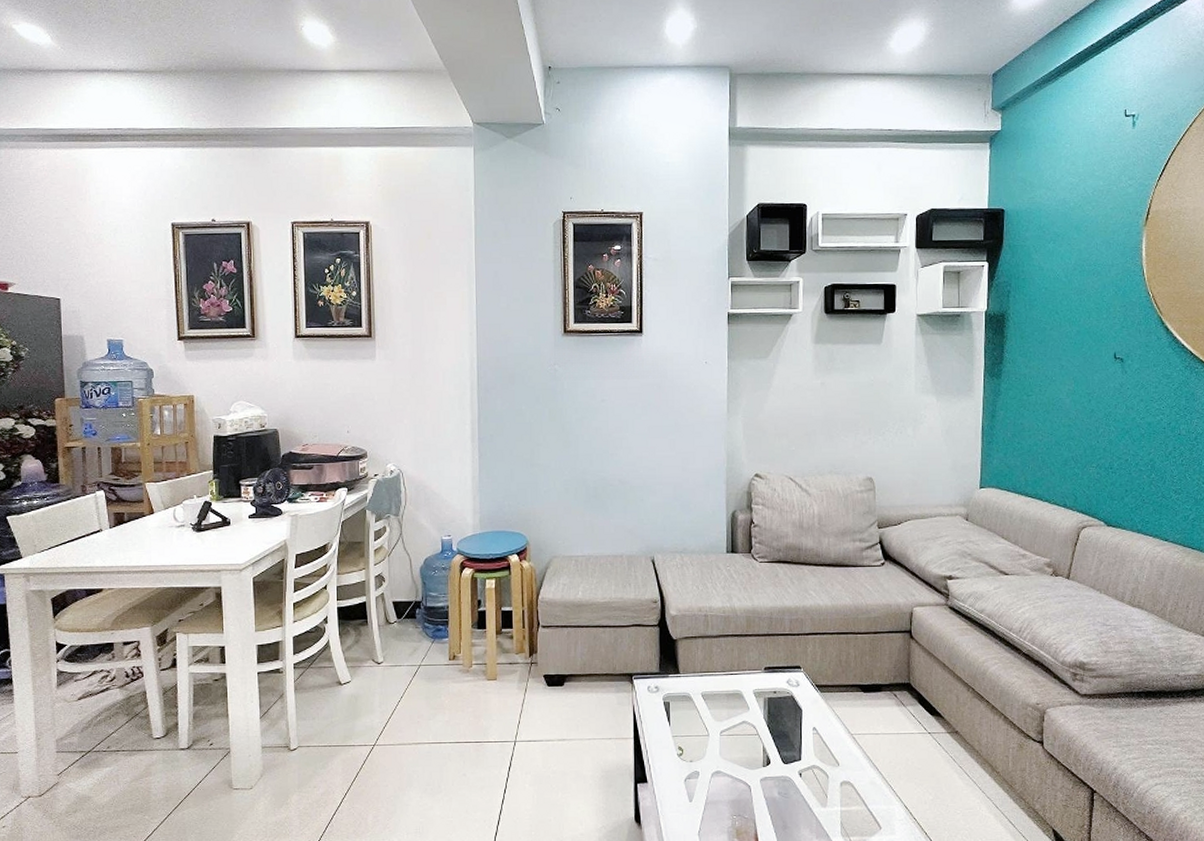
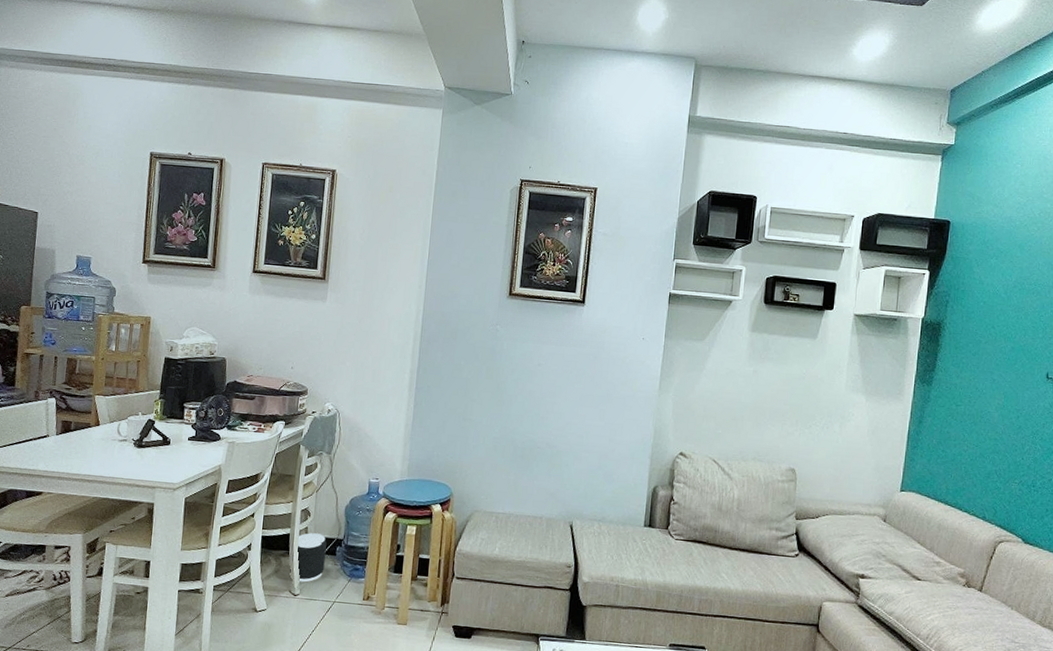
speaker: none [370,598,406,650] -> present [290,533,327,583]

